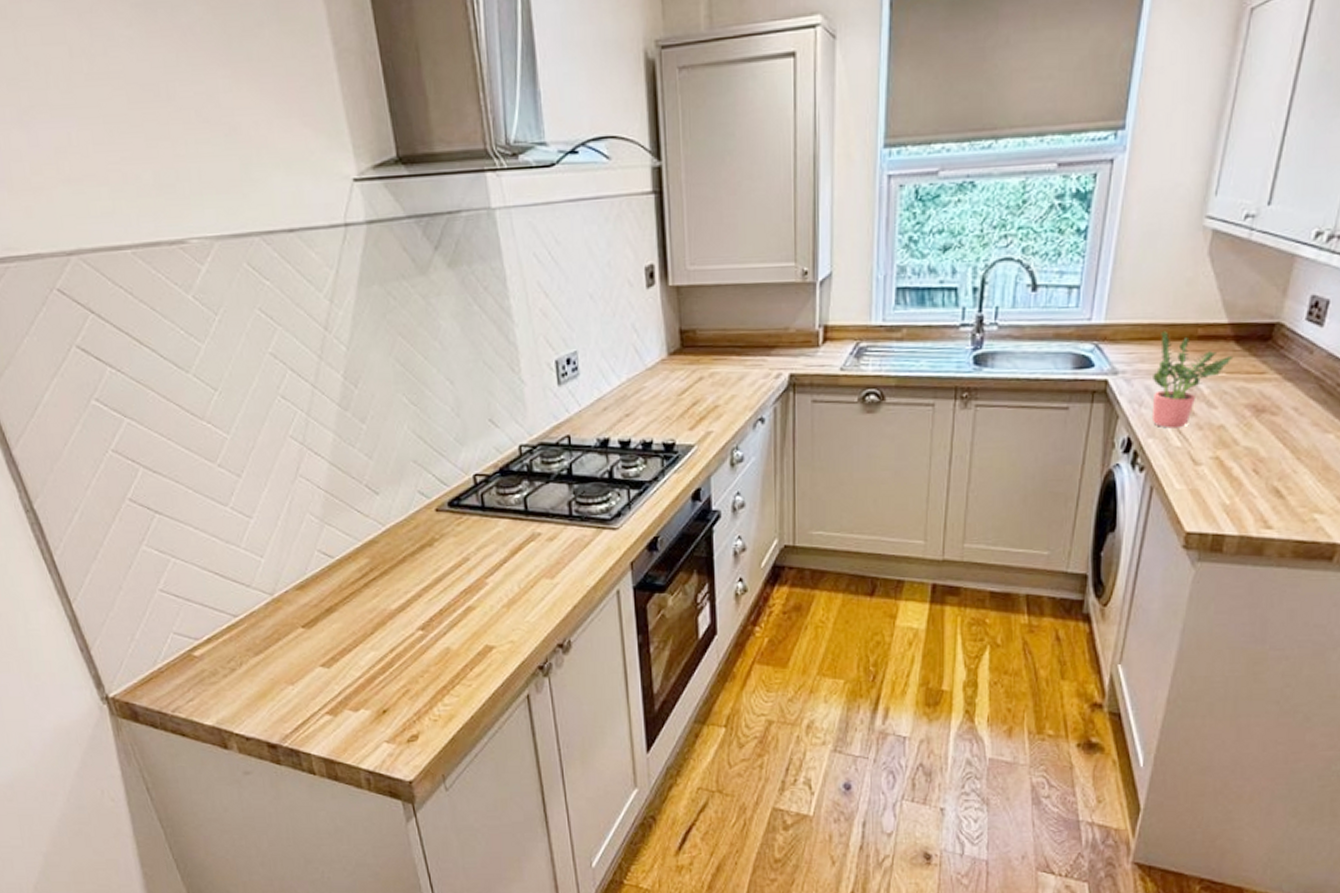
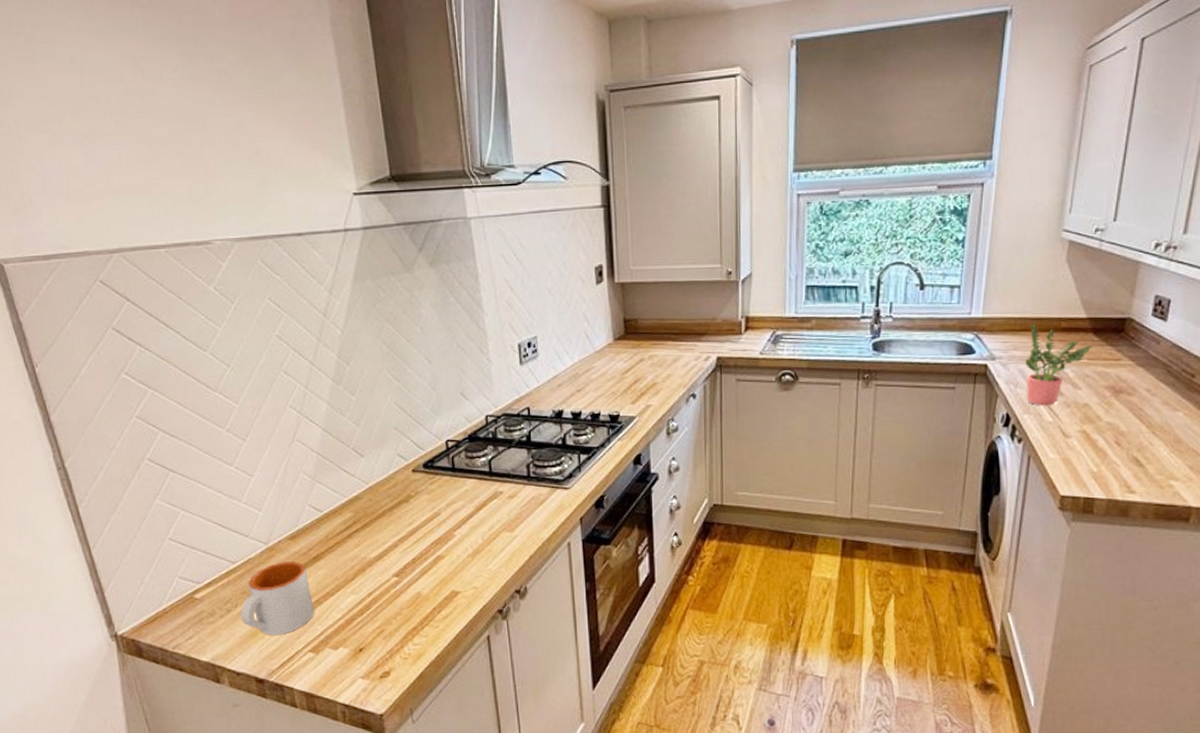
mug: none [246,614,330,696] -> present [240,562,314,635]

